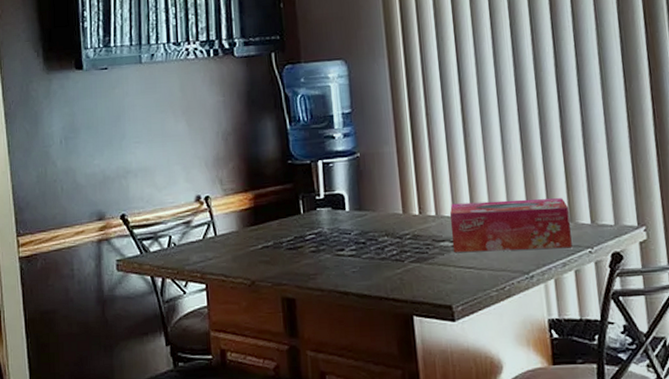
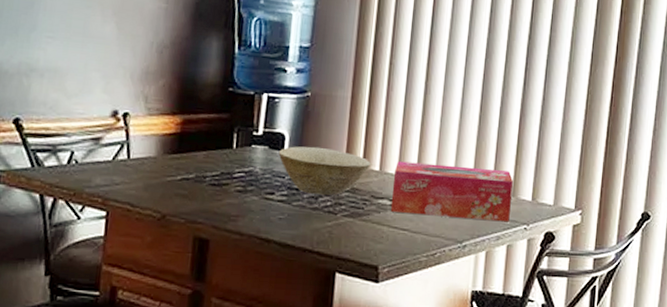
bowl: none [341,201,426,246] -> present [278,146,371,195]

